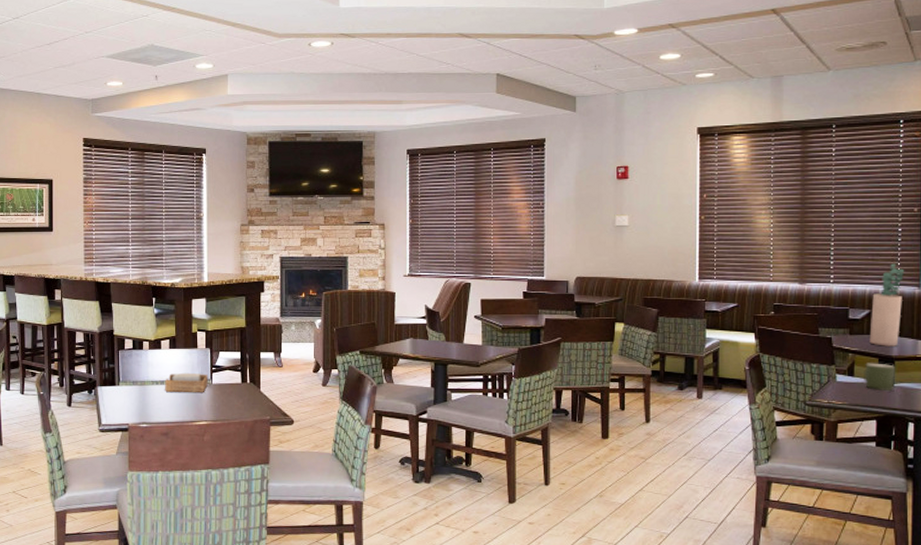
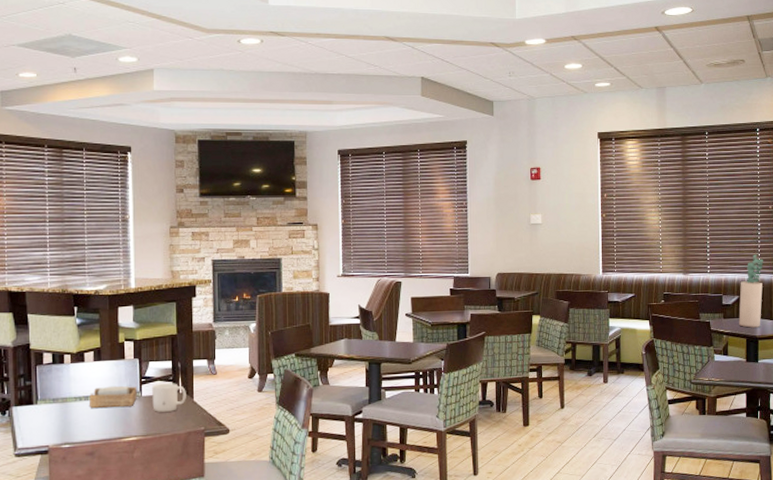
mug: none [222,373,253,400] -> present [152,383,186,412]
mug: present [864,363,895,392] -> none [735,342,759,368]

